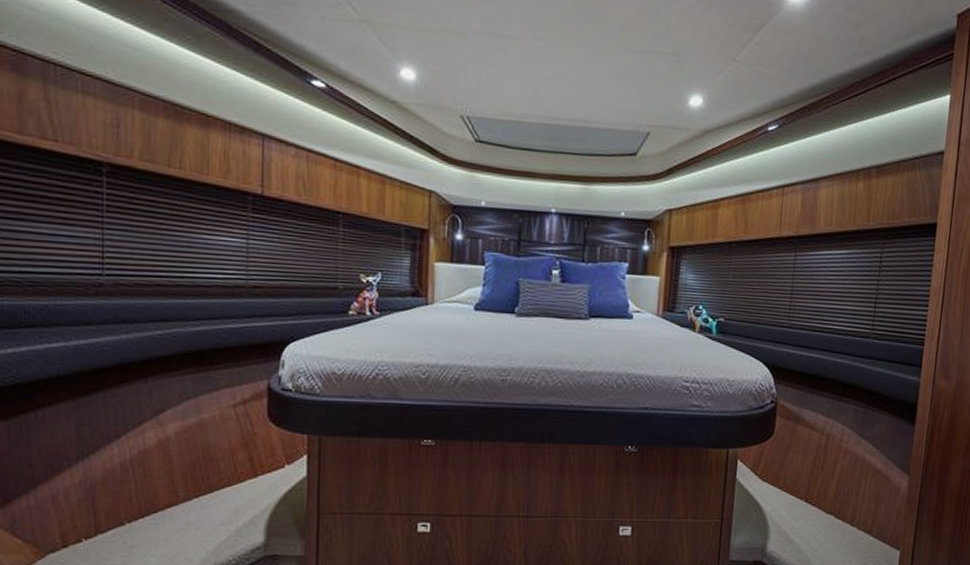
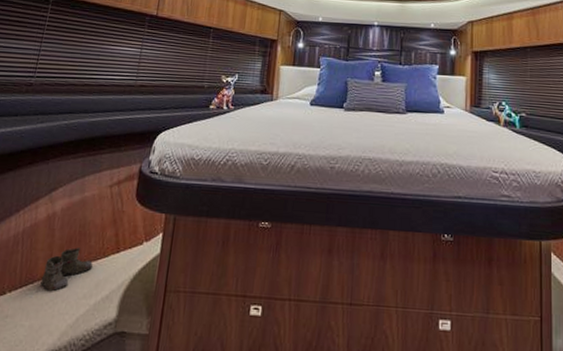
boots: none [162,474,228,522] -> present [36,248,93,292]

